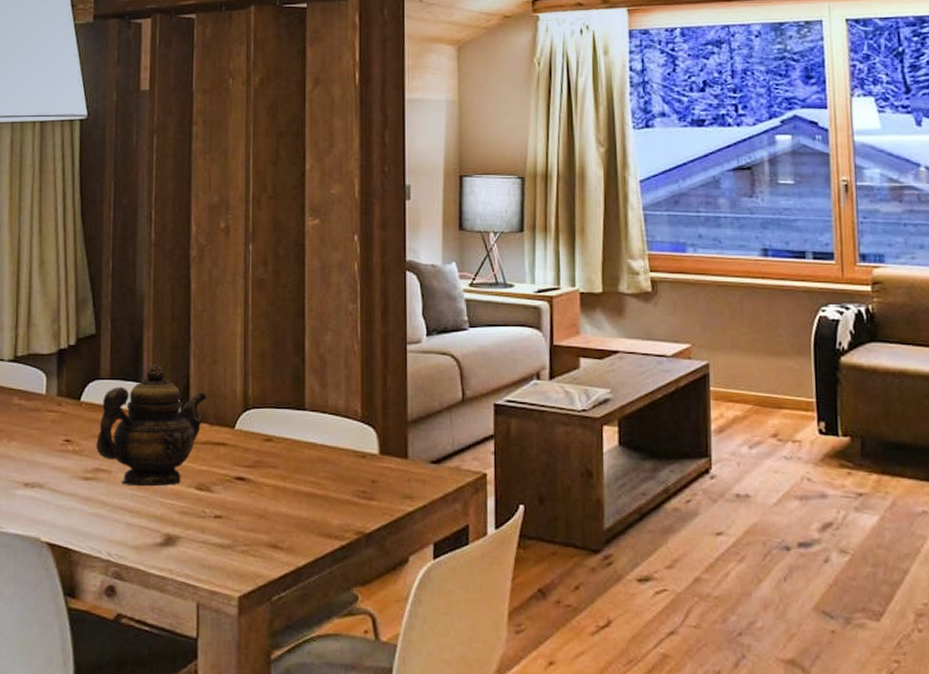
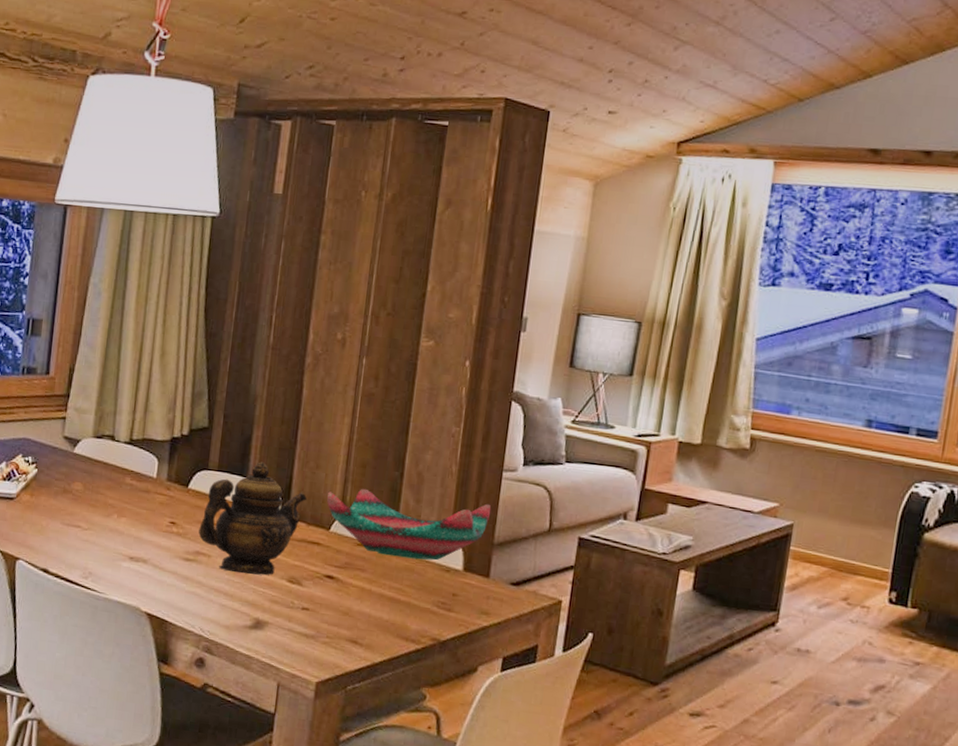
decorative bowl: none [229,379,400,448] -> present [327,488,492,561]

